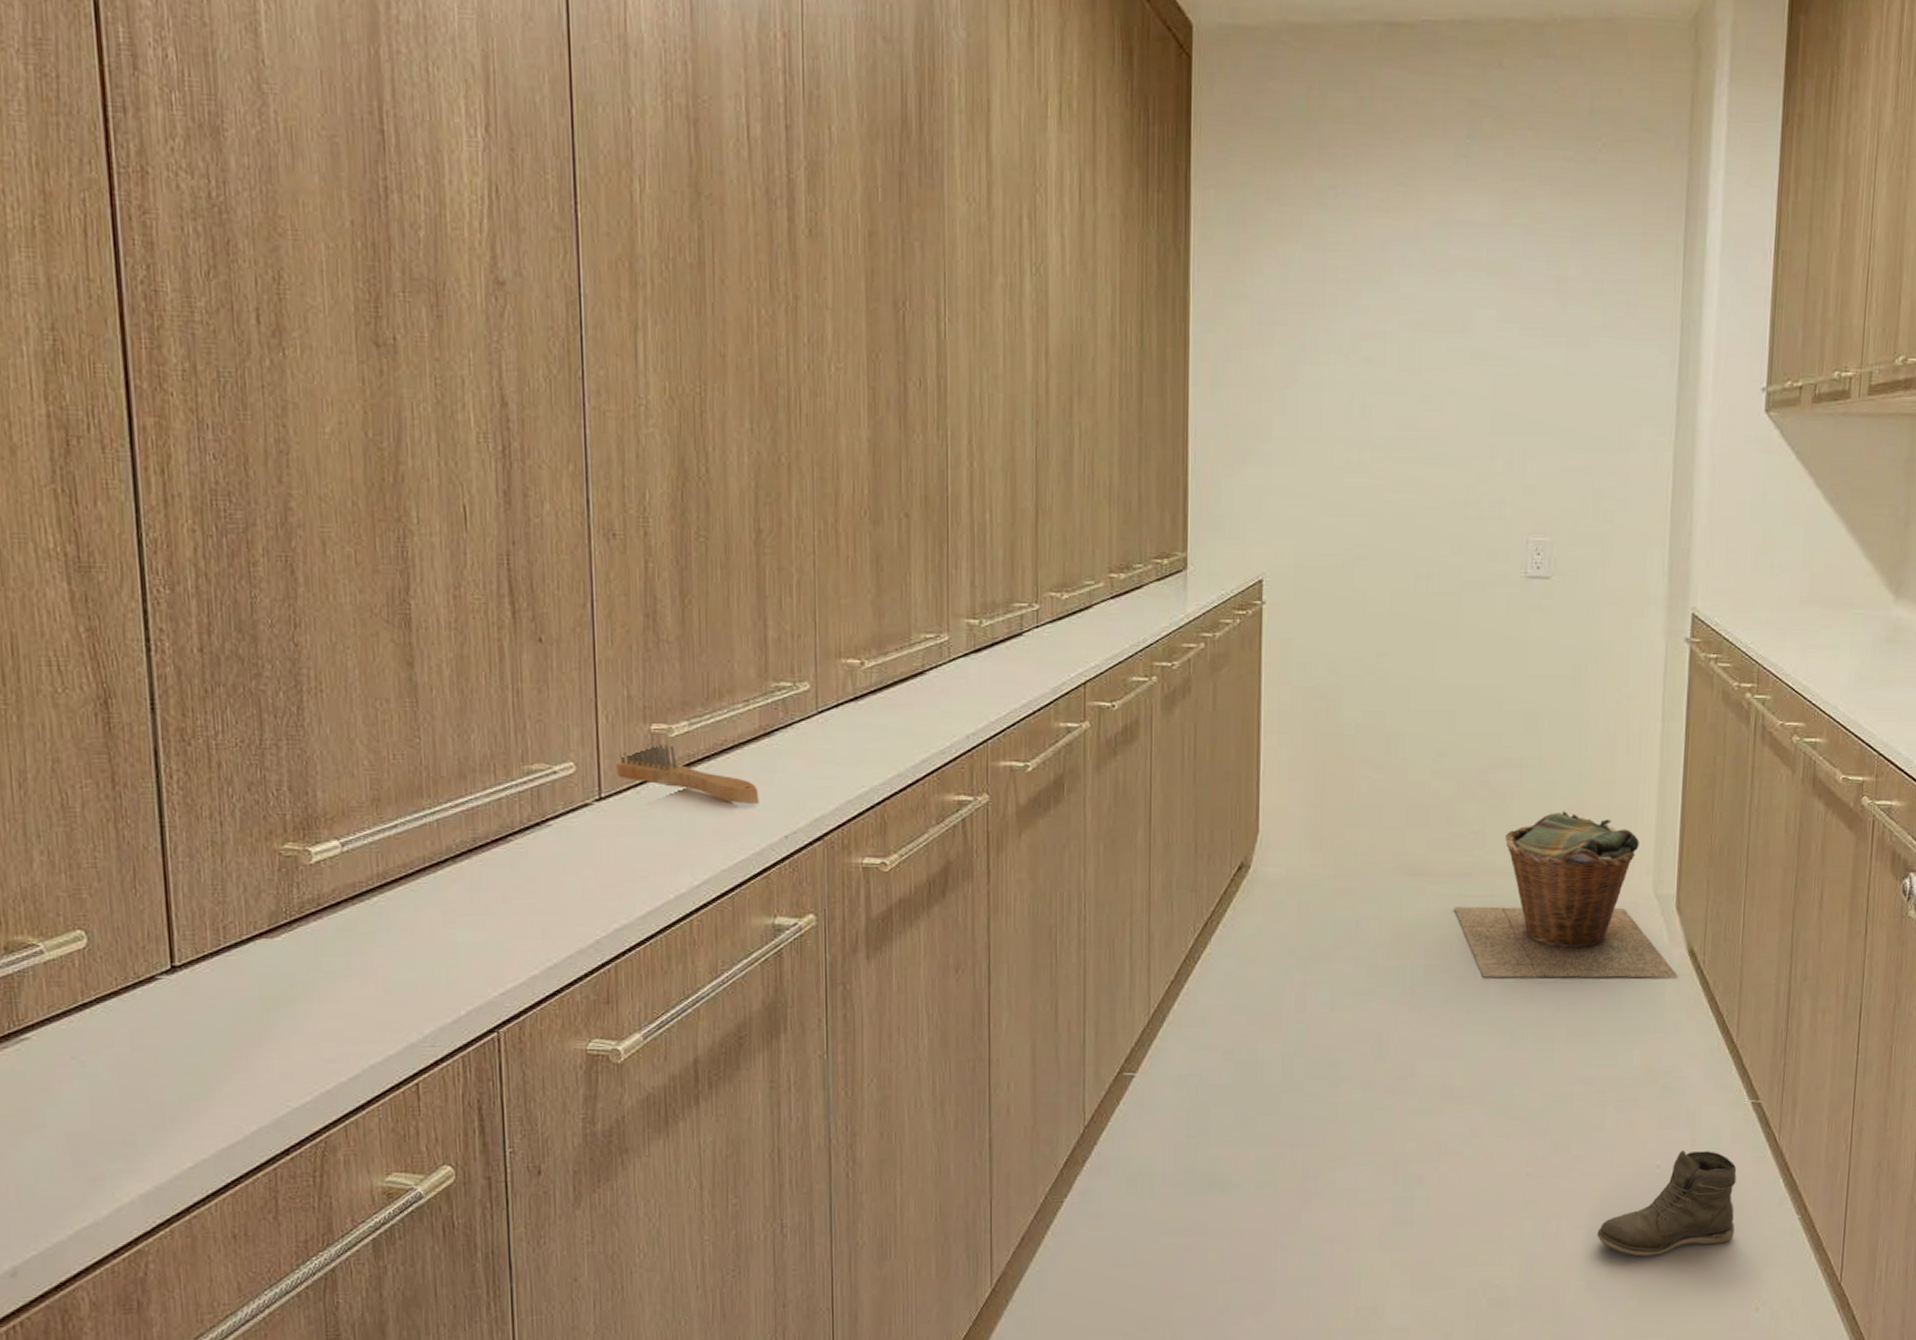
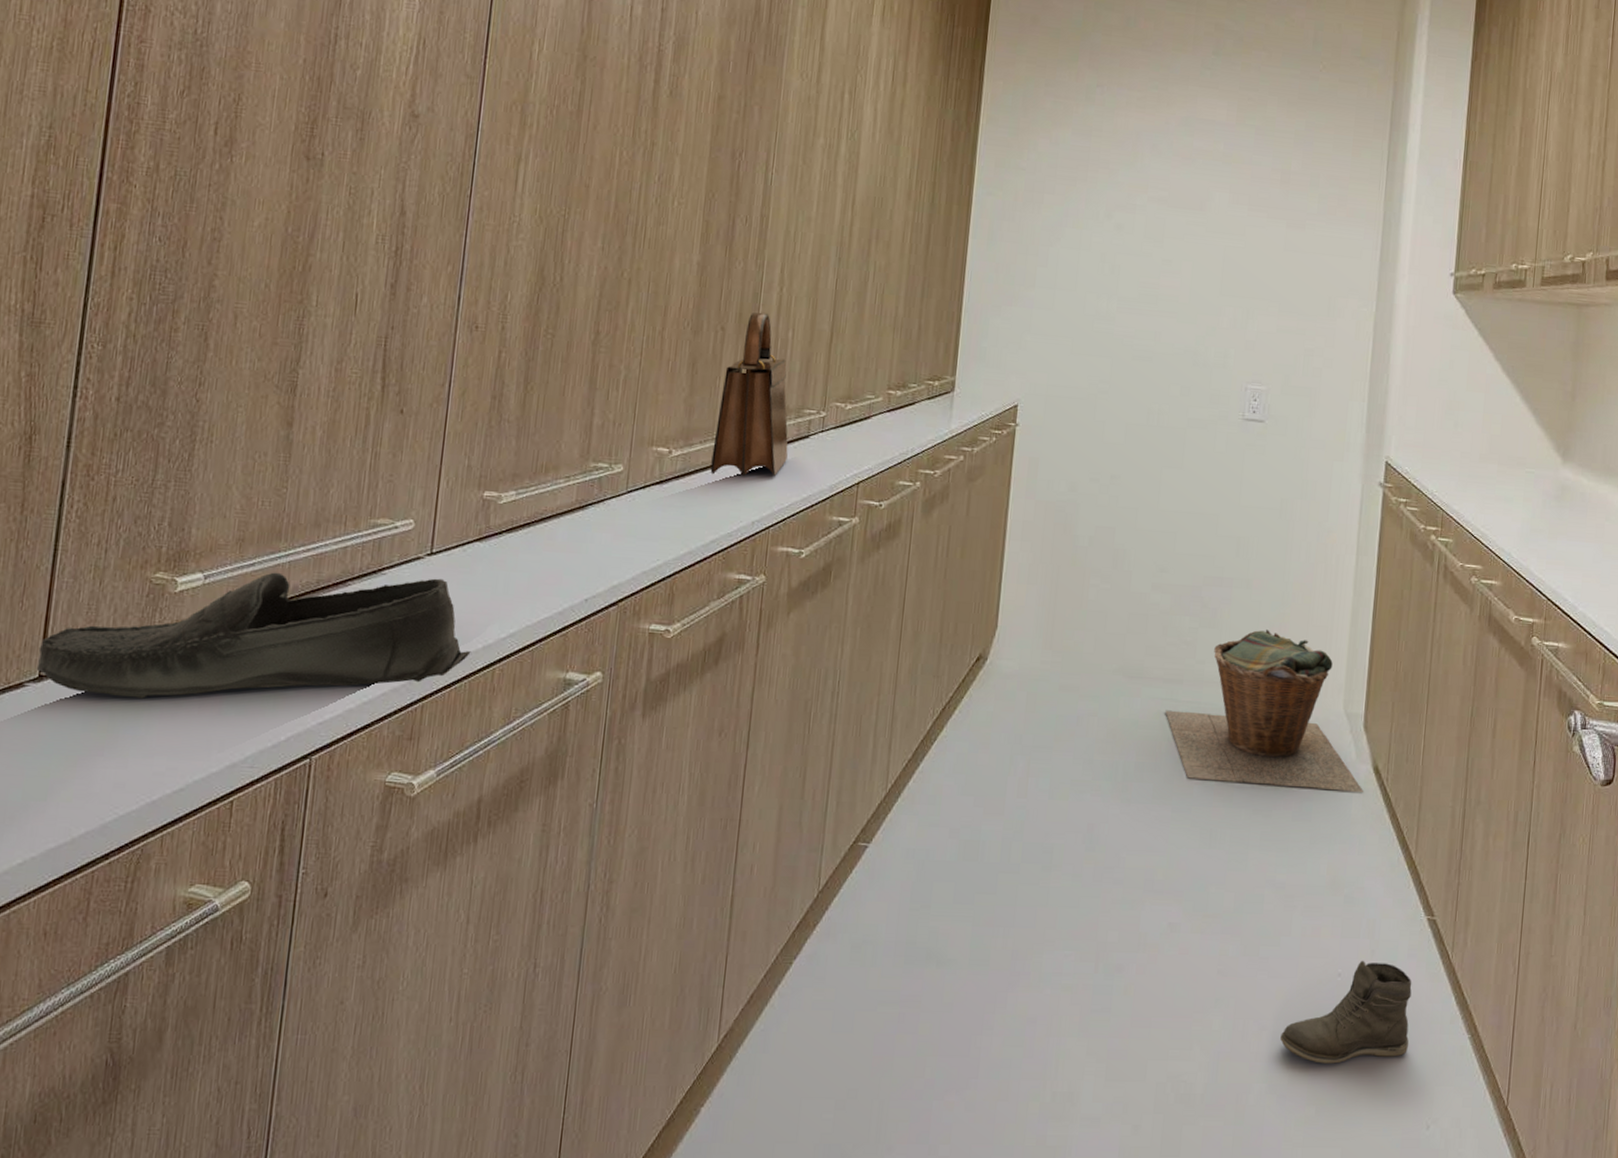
shoe: none [164,826,662,983] -> present [36,572,471,698]
wire brush: present [615,743,759,804] -> none [448,508,568,568]
handbag: none [911,492,999,686] -> present [710,312,788,477]

